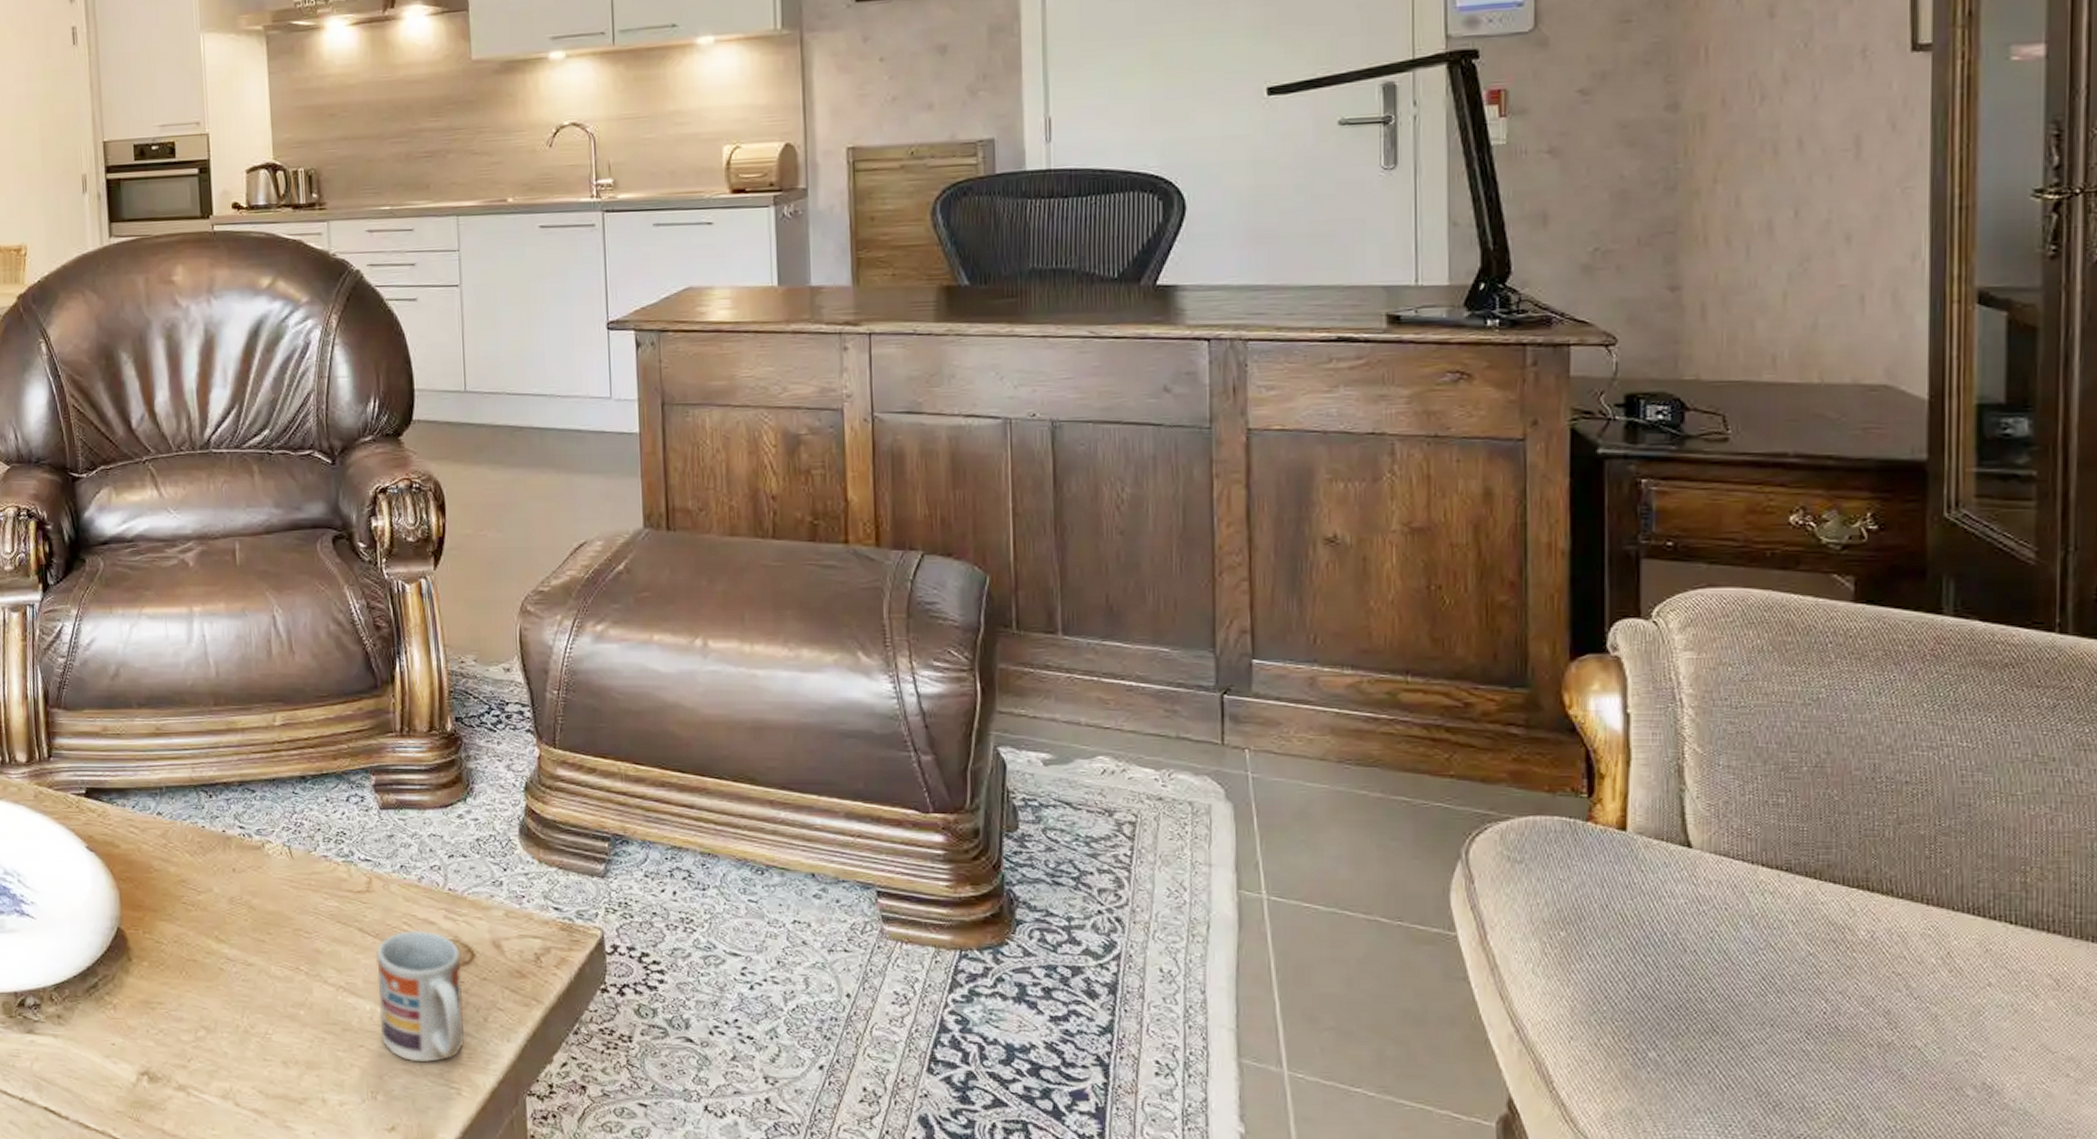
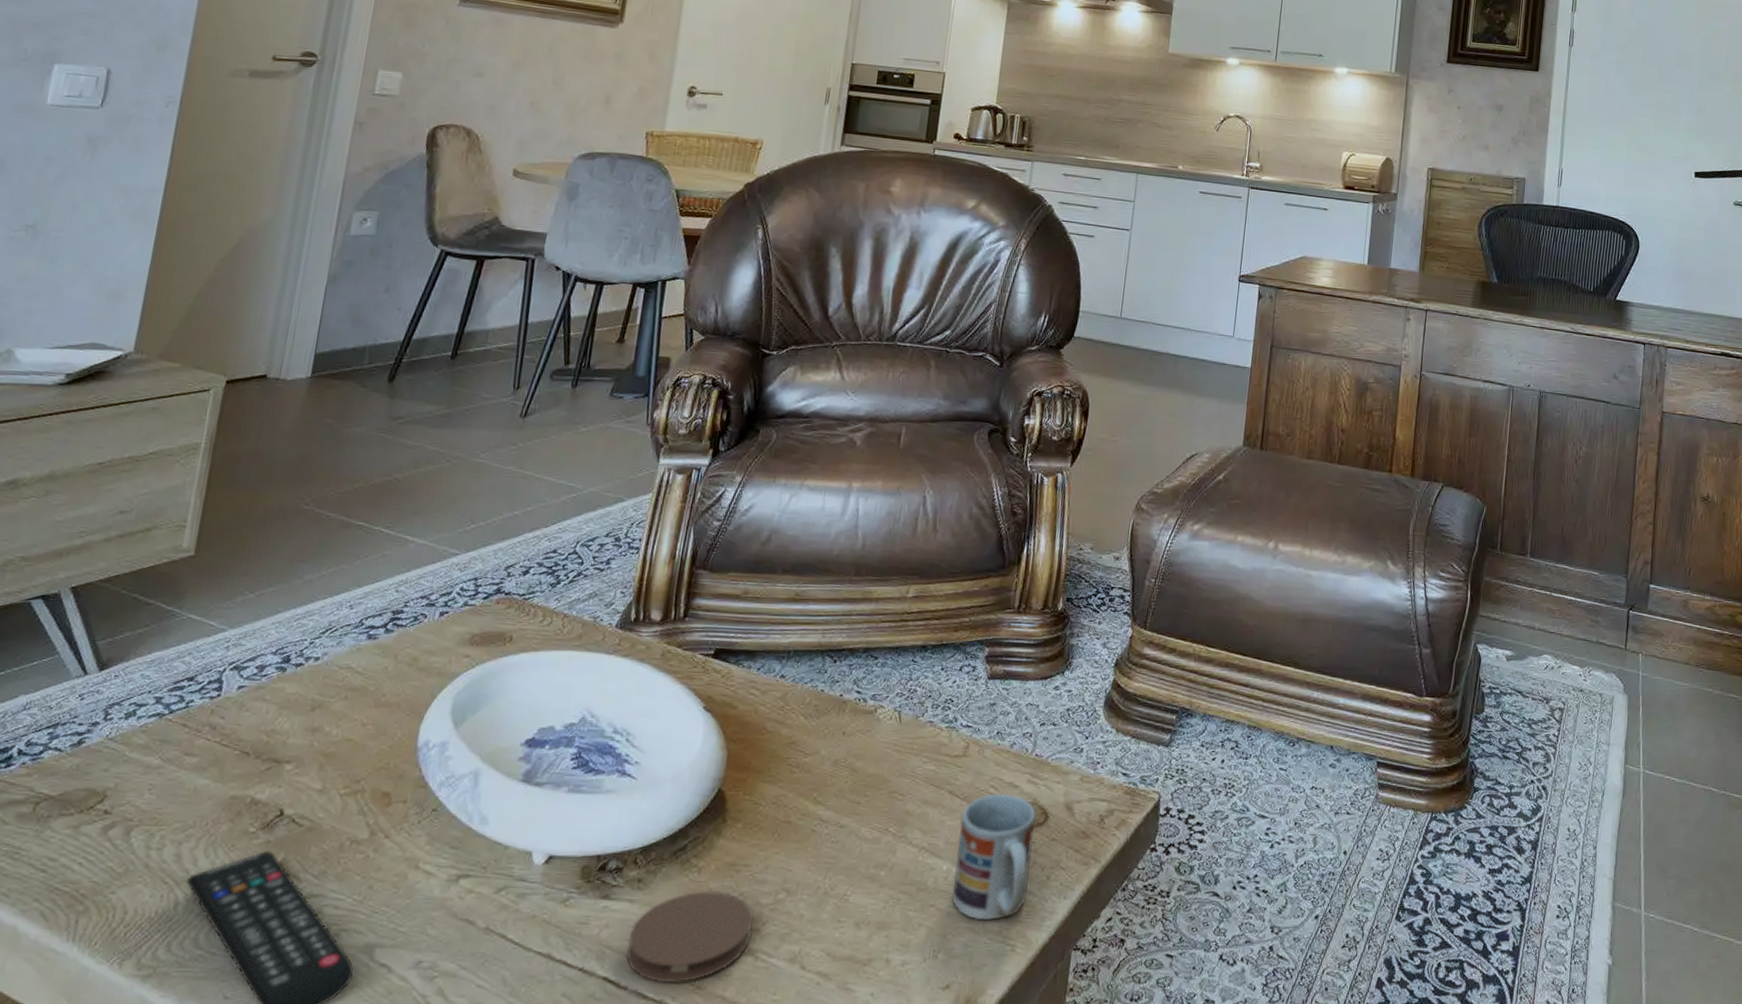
coaster: none [60,1027,180,1115] -> present [626,891,754,983]

